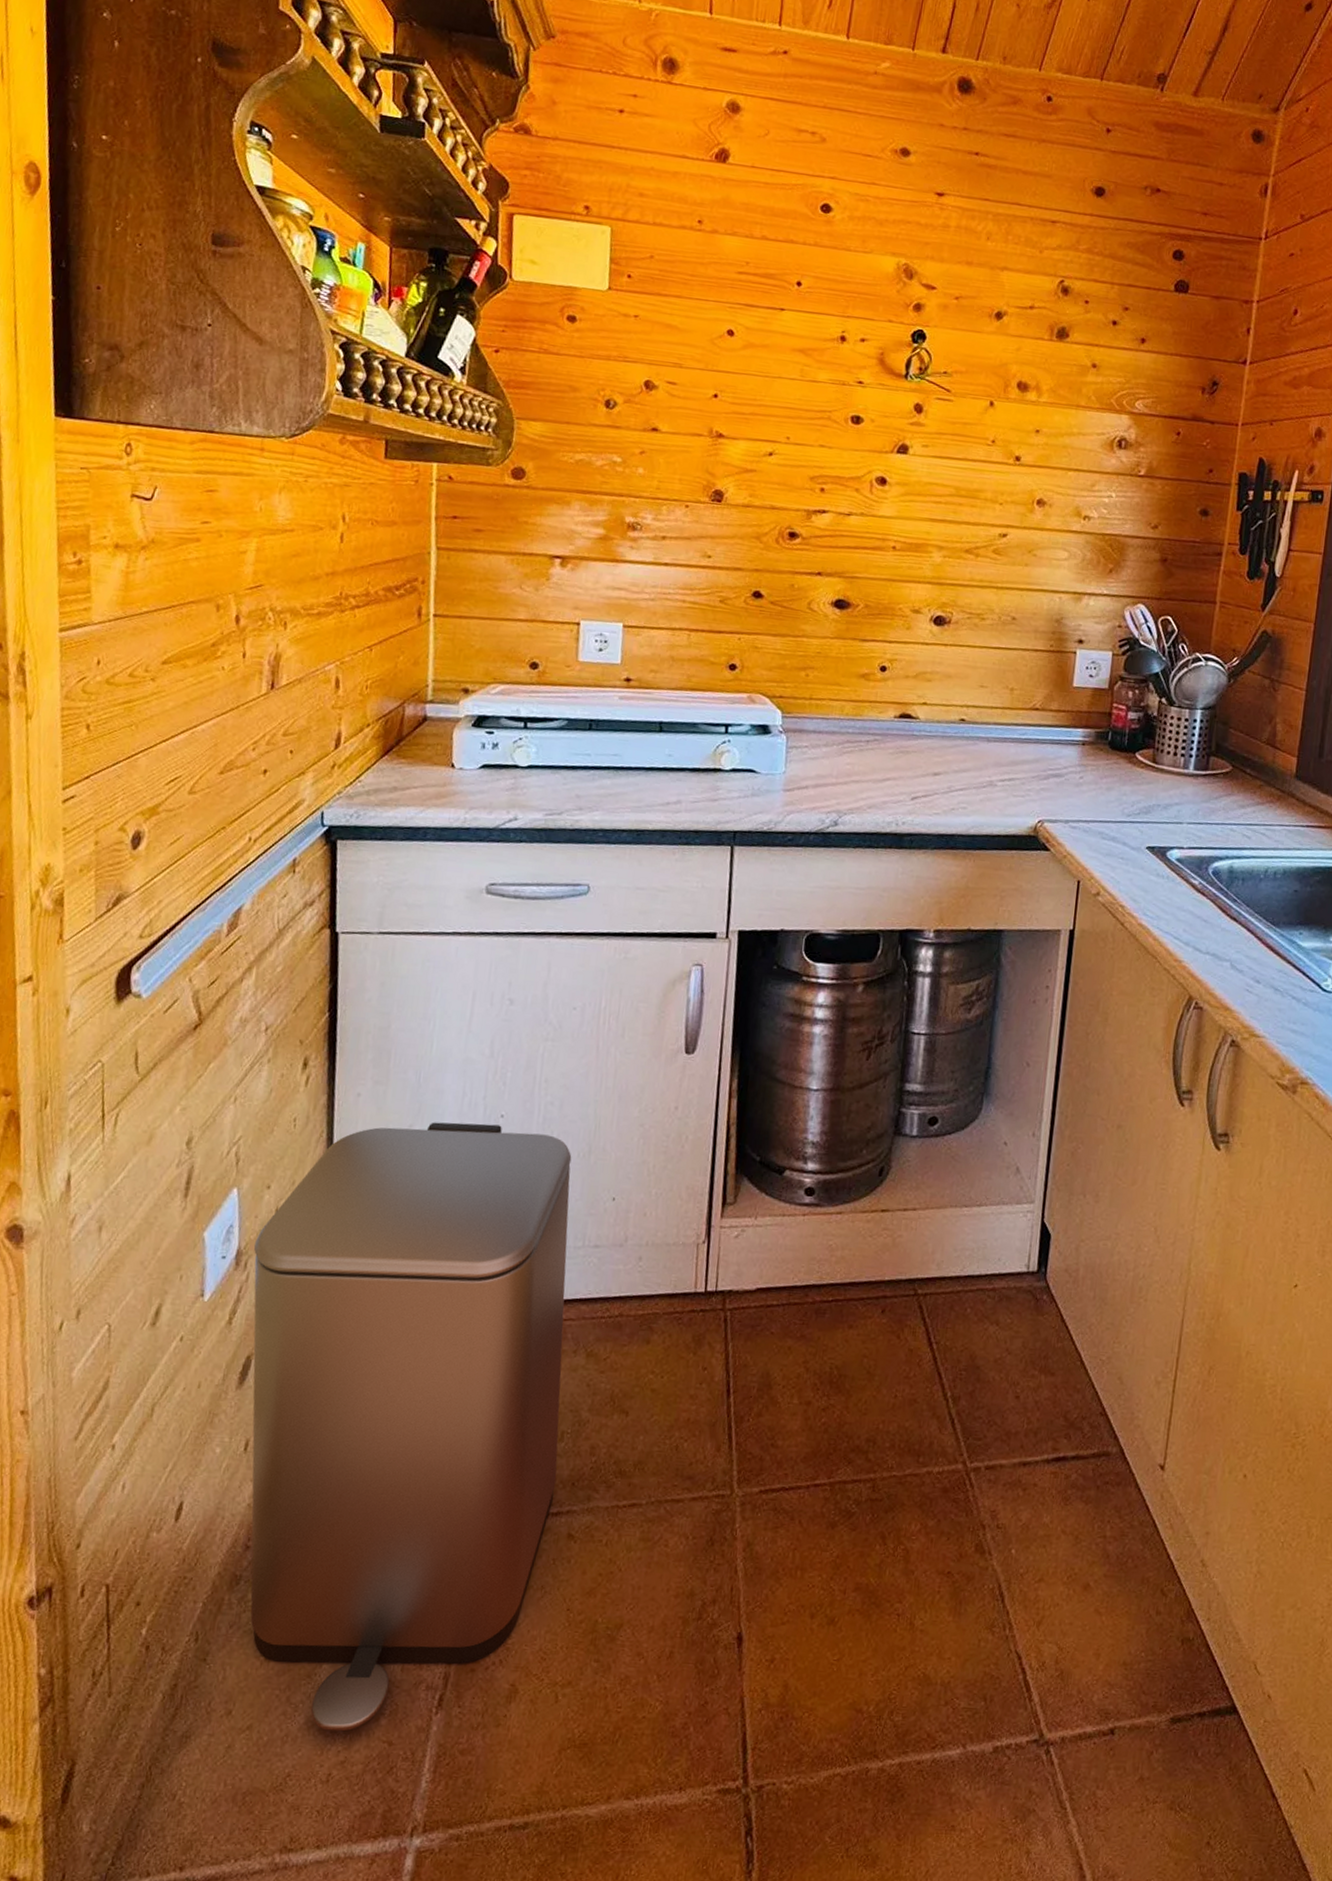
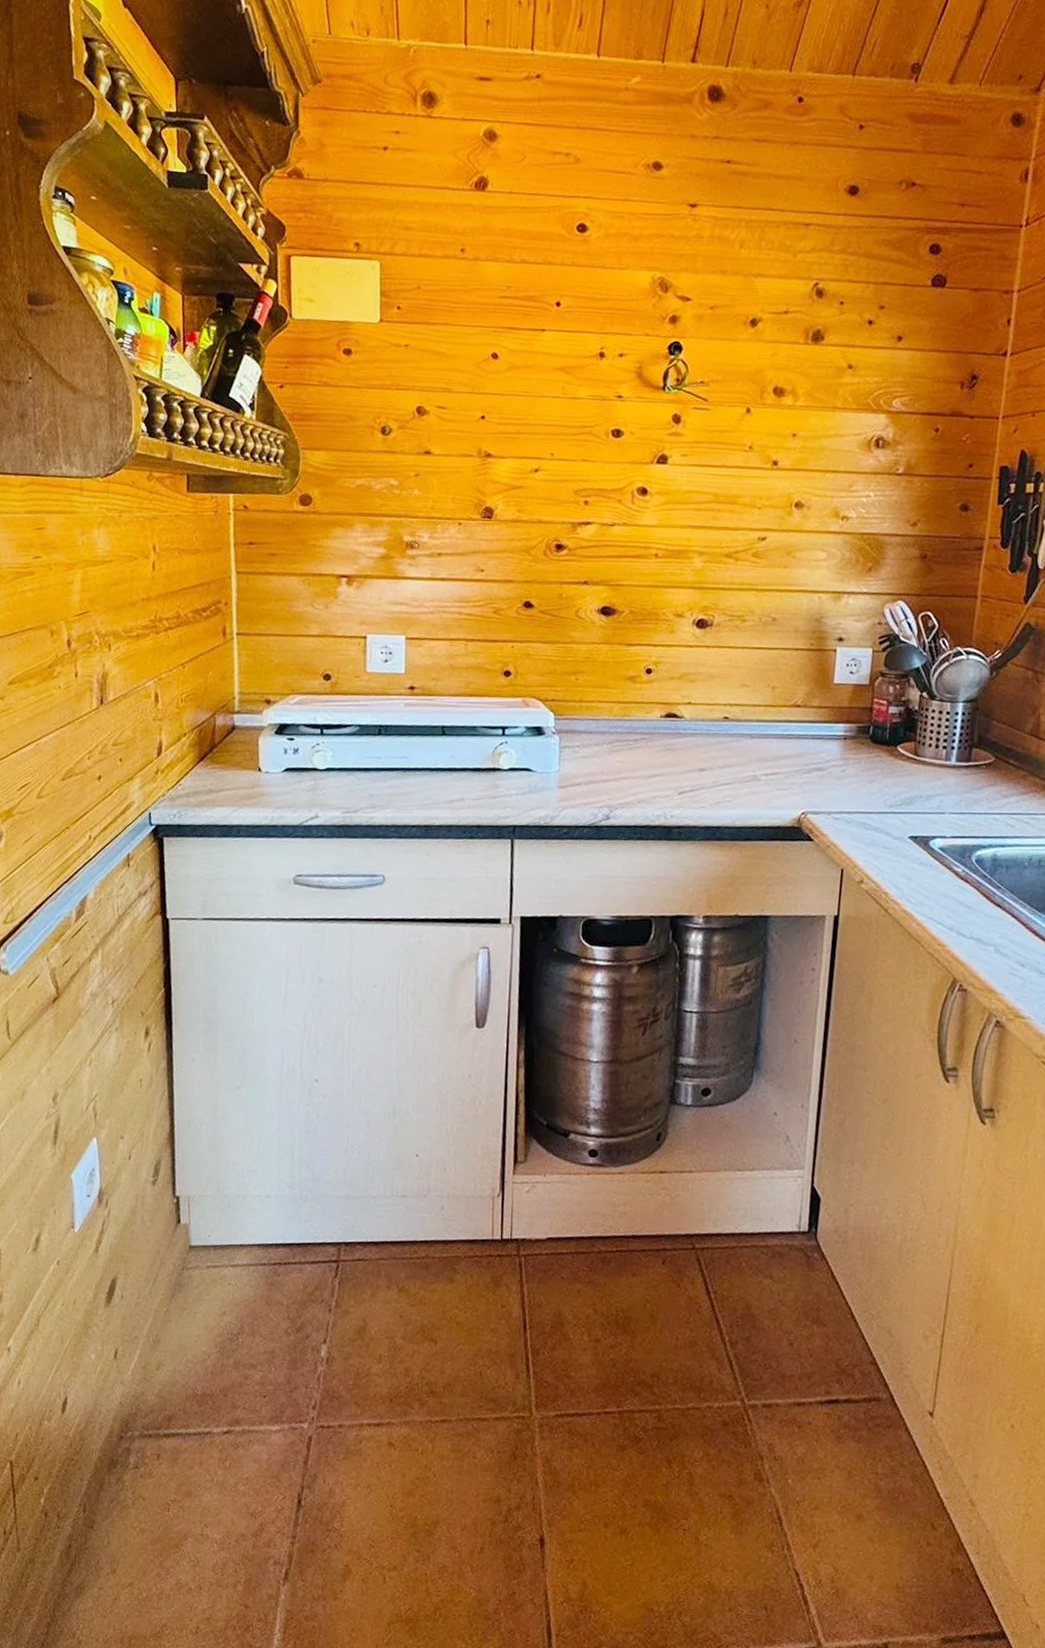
pedal bin: present [250,1122,572,1732] -> none [113,1084,379,1594]

